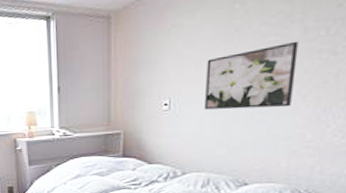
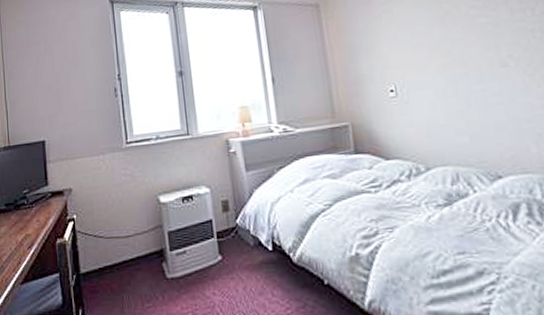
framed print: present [205,41,299,110] -> none [424,21,521,94]

